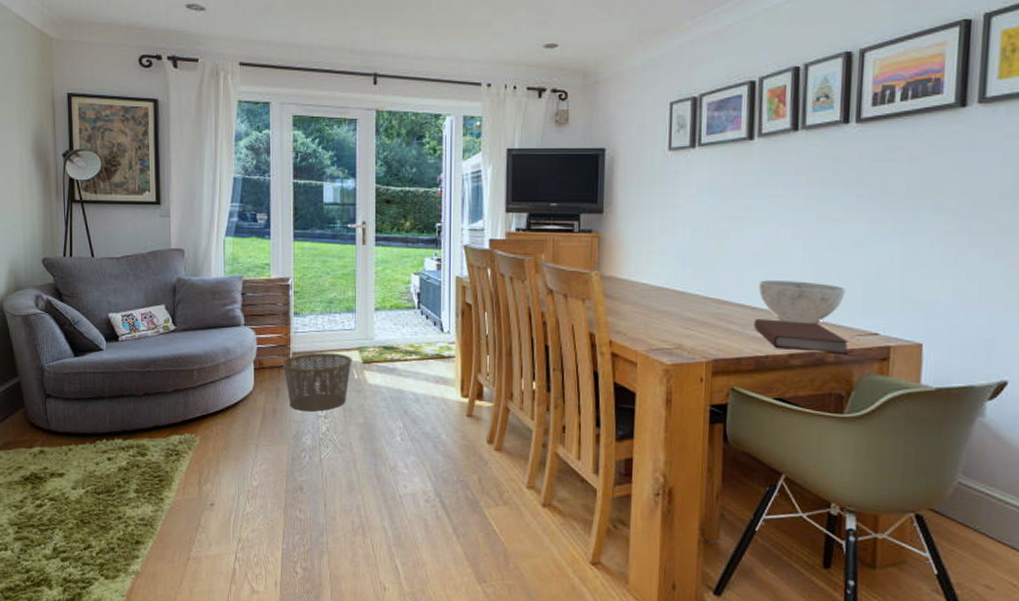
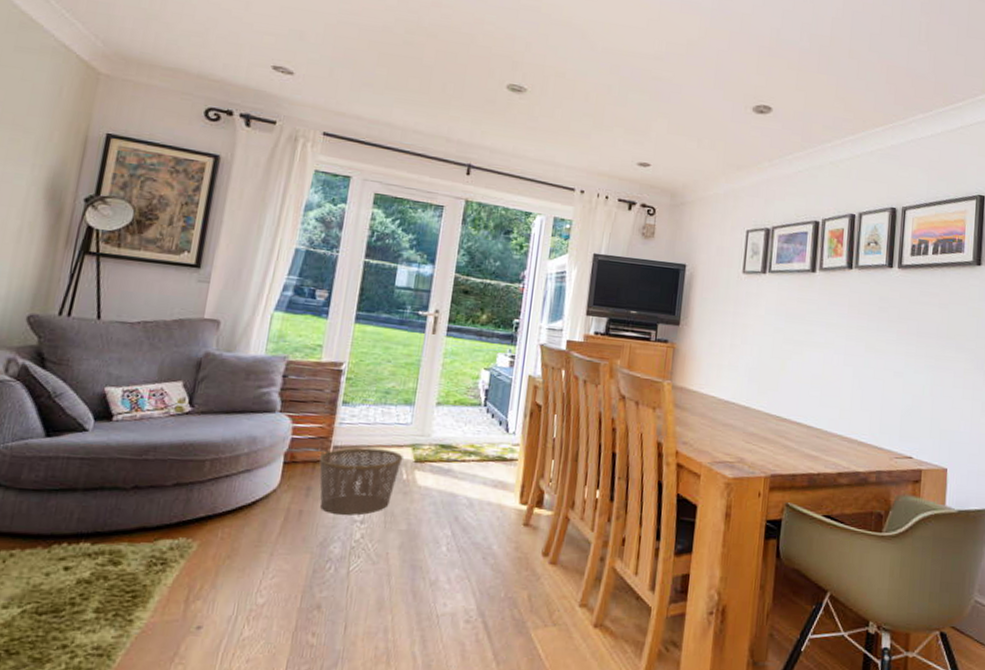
book: present [753,319,849,354] -> none [808,437,888,475]
bowl: present [758,280,846,325] -> none [814,401,887,446]

